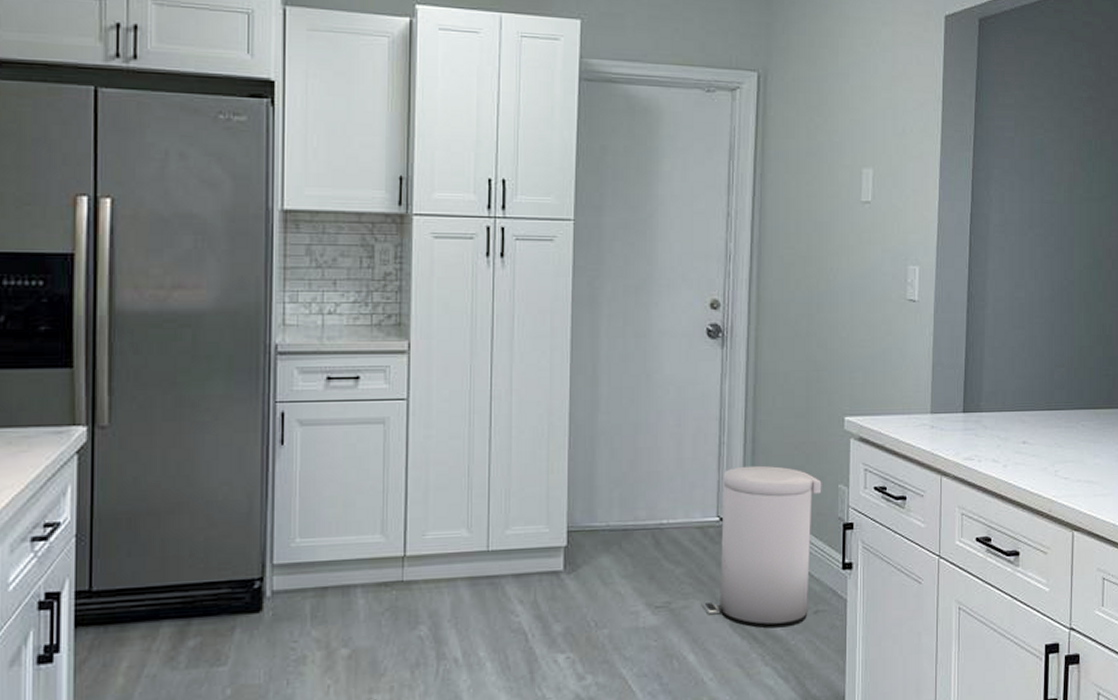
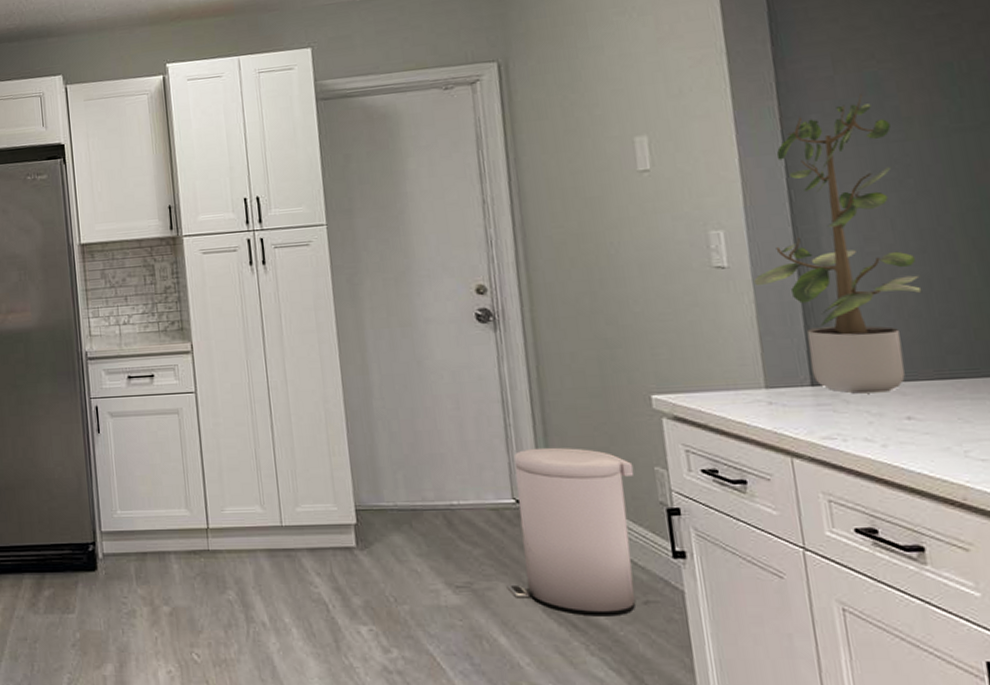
potted plant: none [935,157,1048,420] -> present [754,94,922,394]

